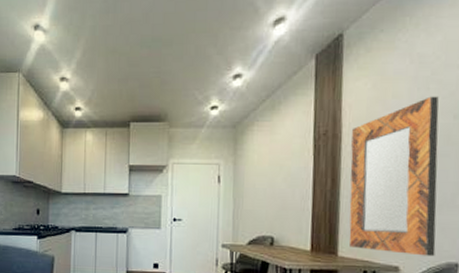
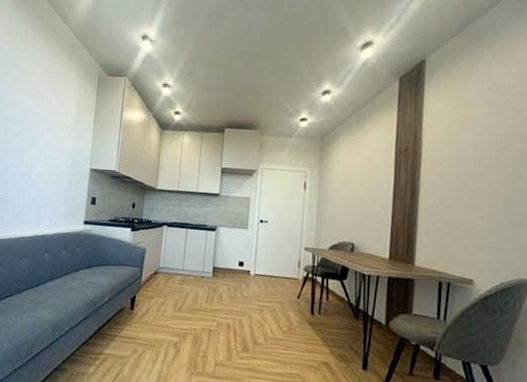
home mirror: present [349,96,439,257] -> none [425,121,514,272]

